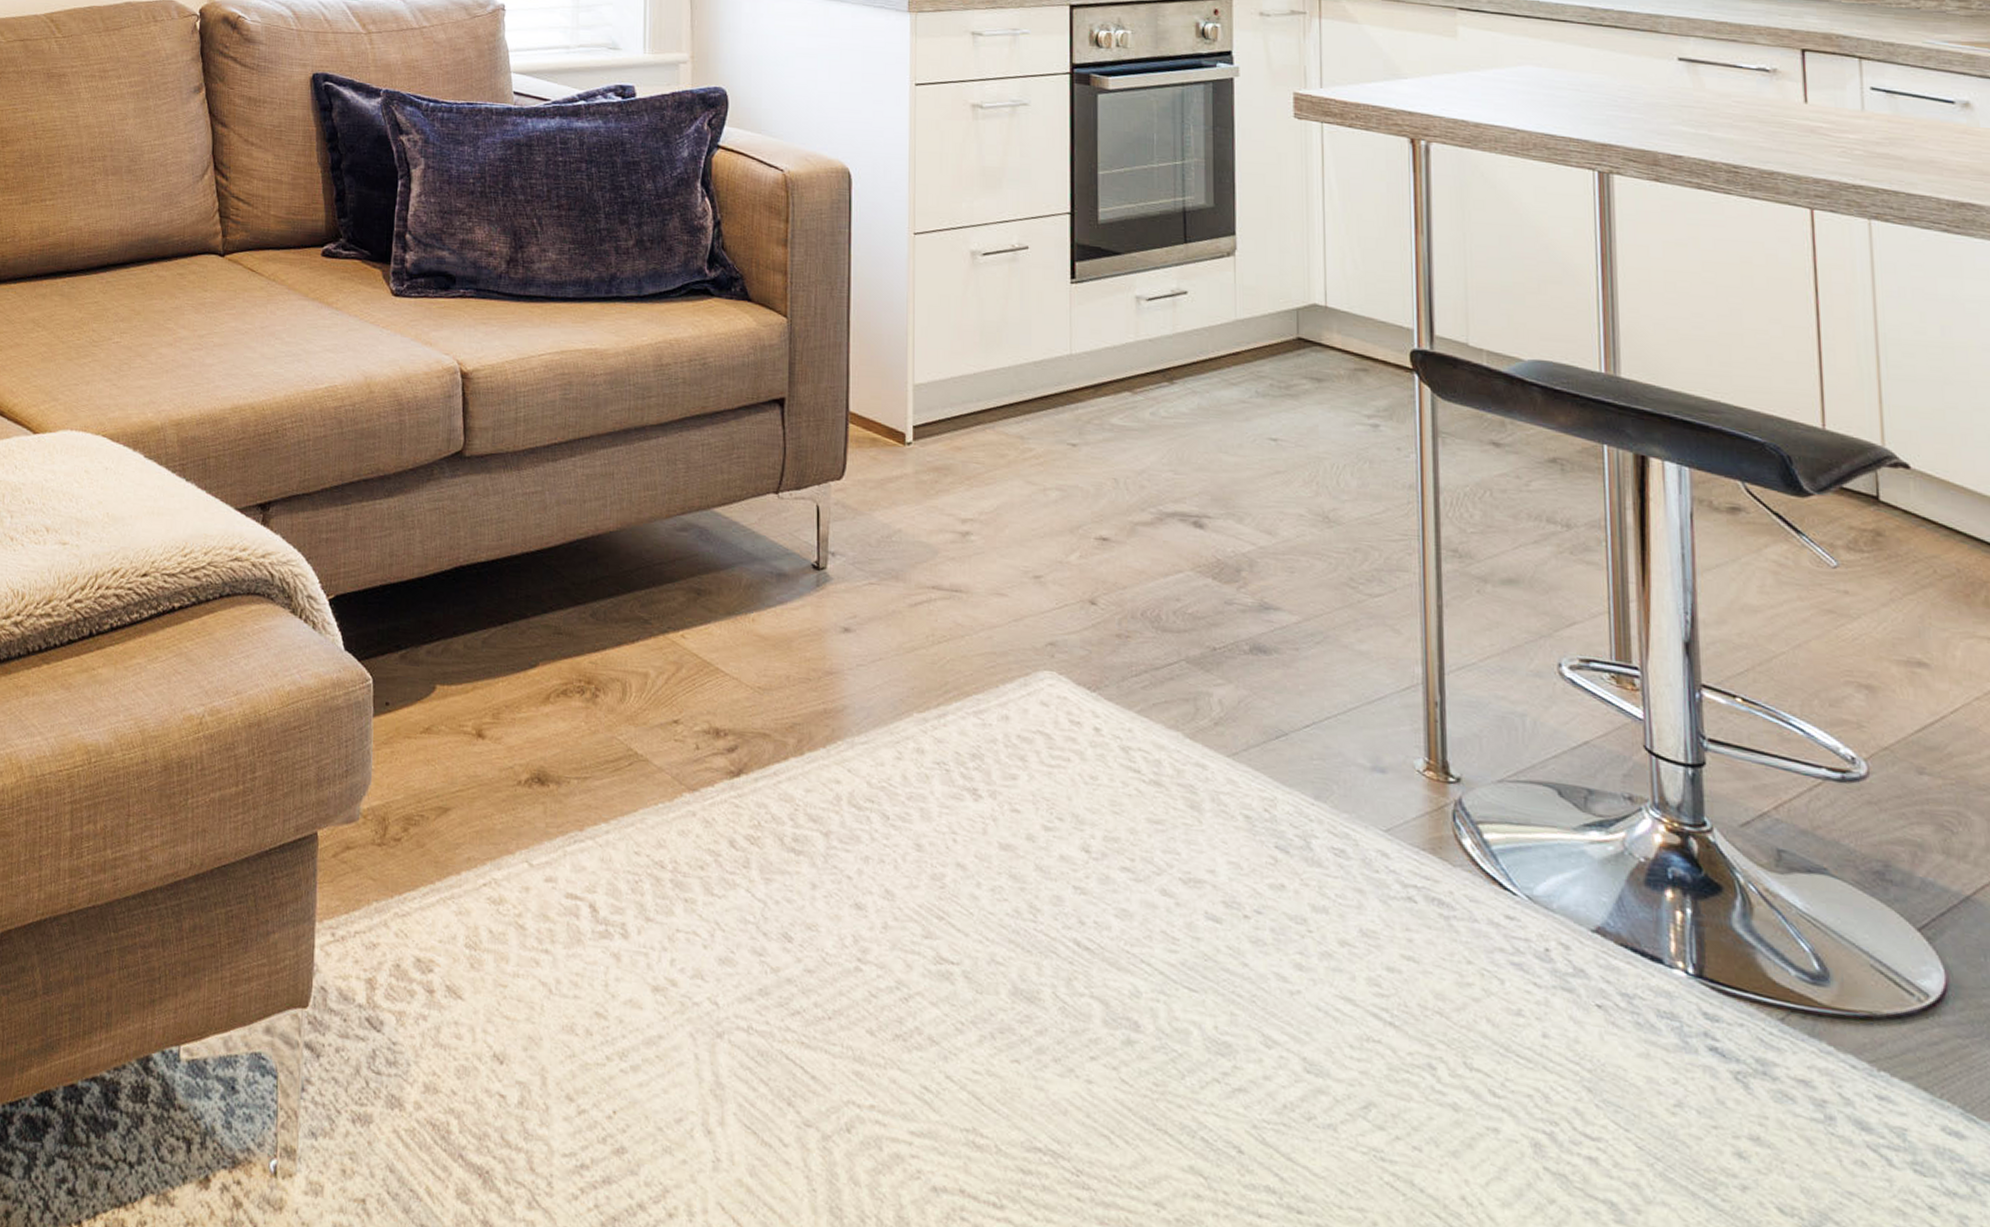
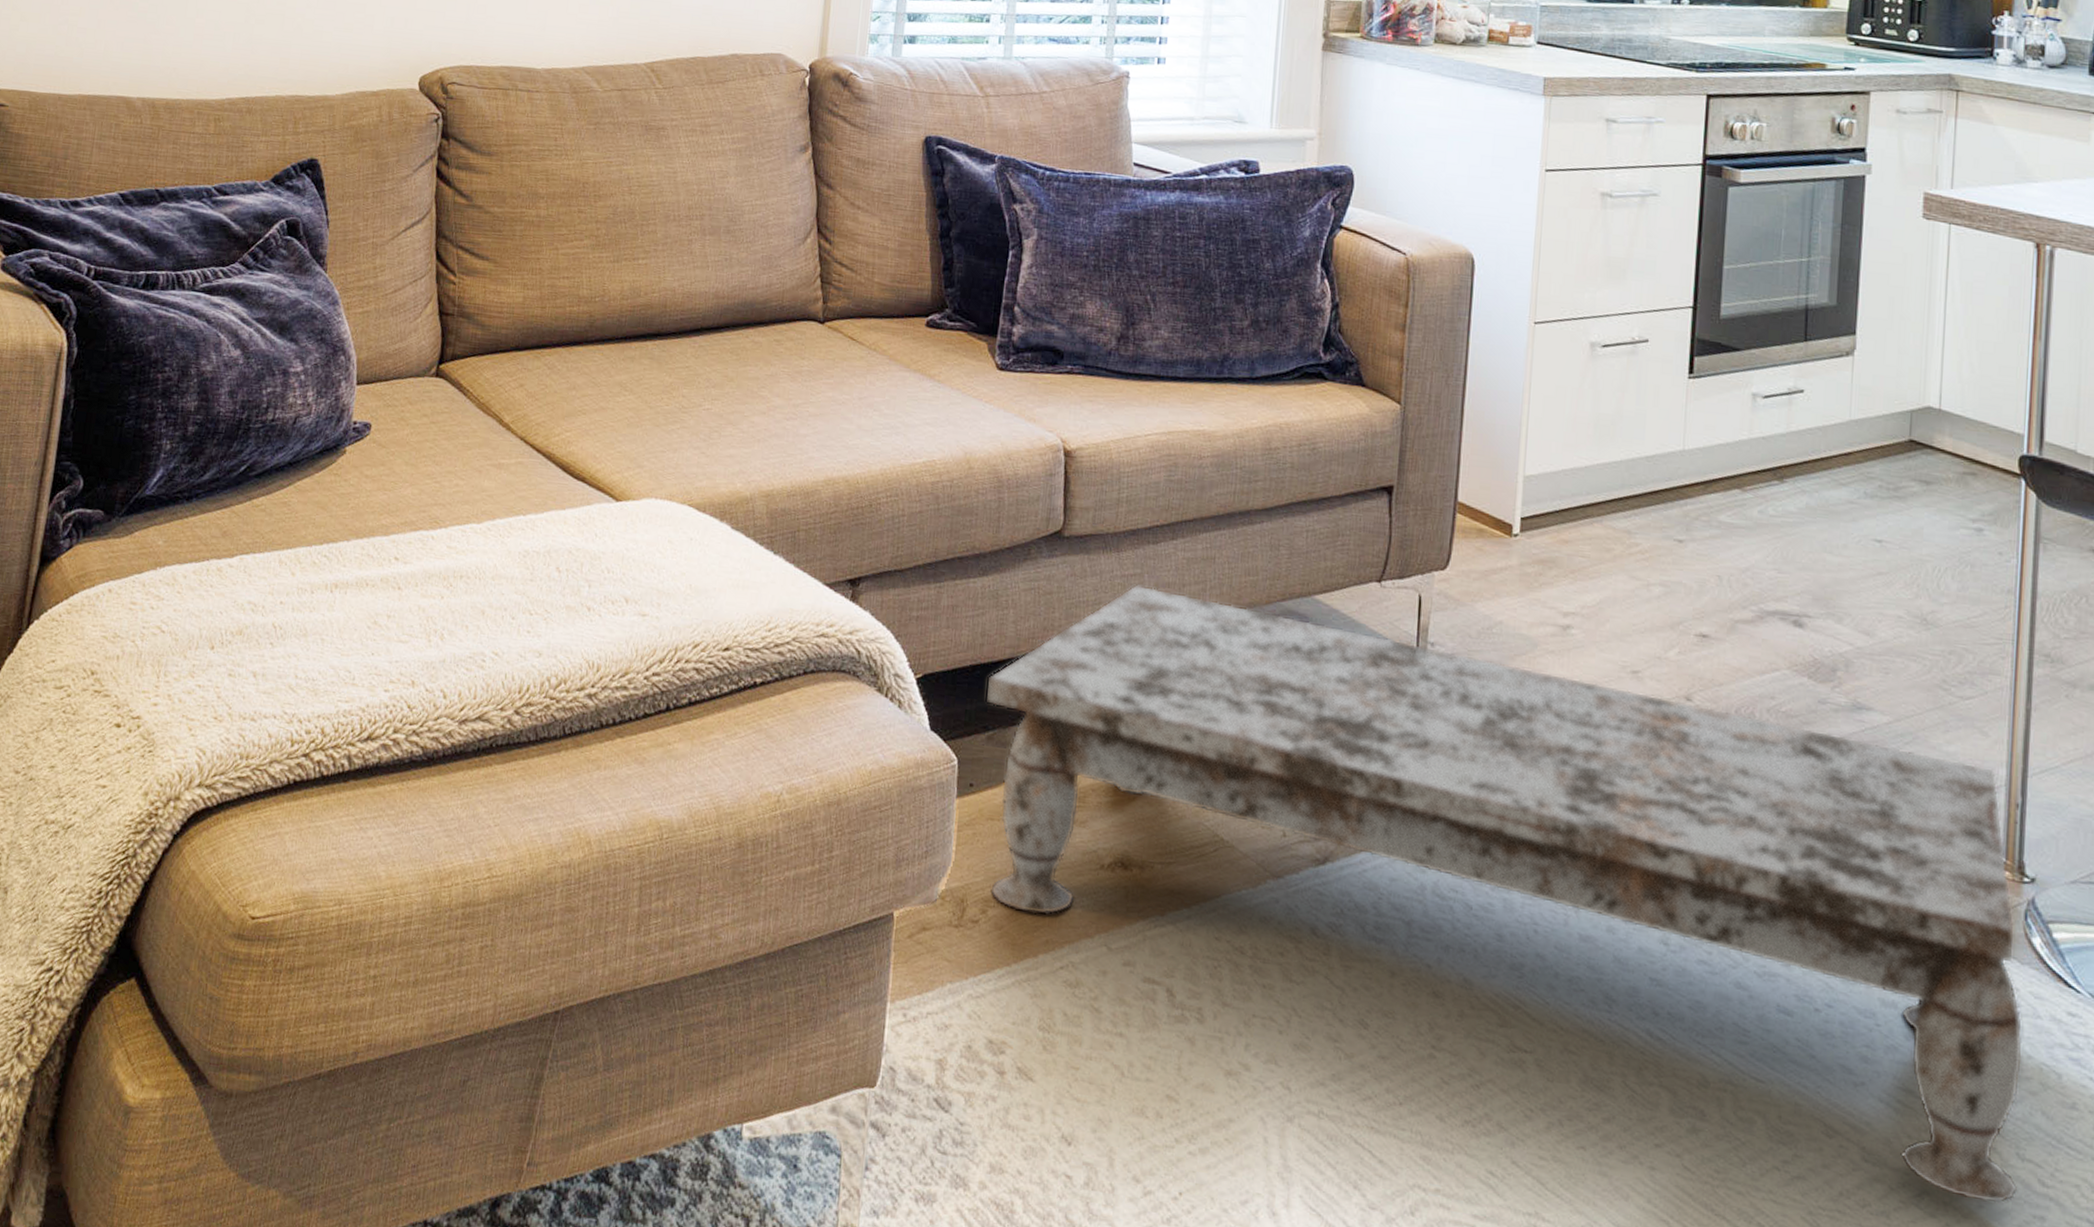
coffee table: none [398,502,1469,1115] -> present [987,584,2024,1204]

